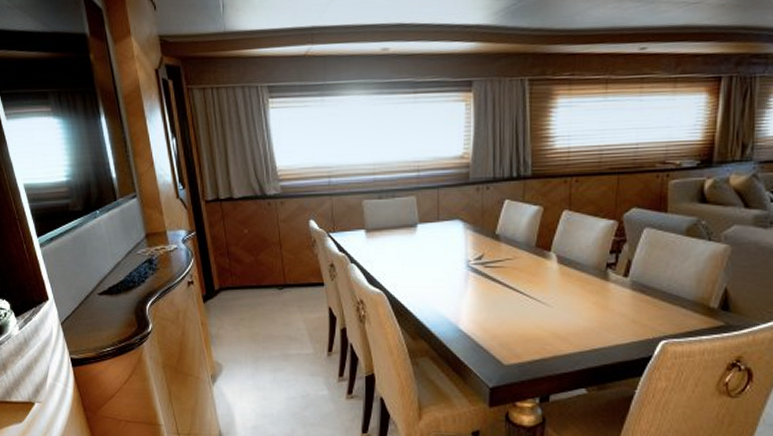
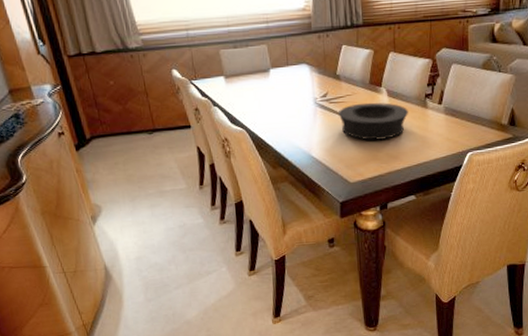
bowl: none [495,269,585,316] -> present [339,102,409,141]

